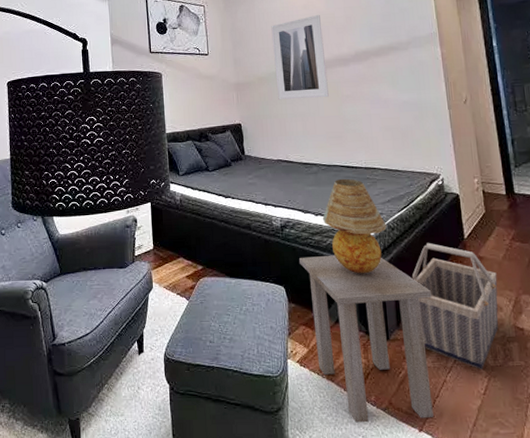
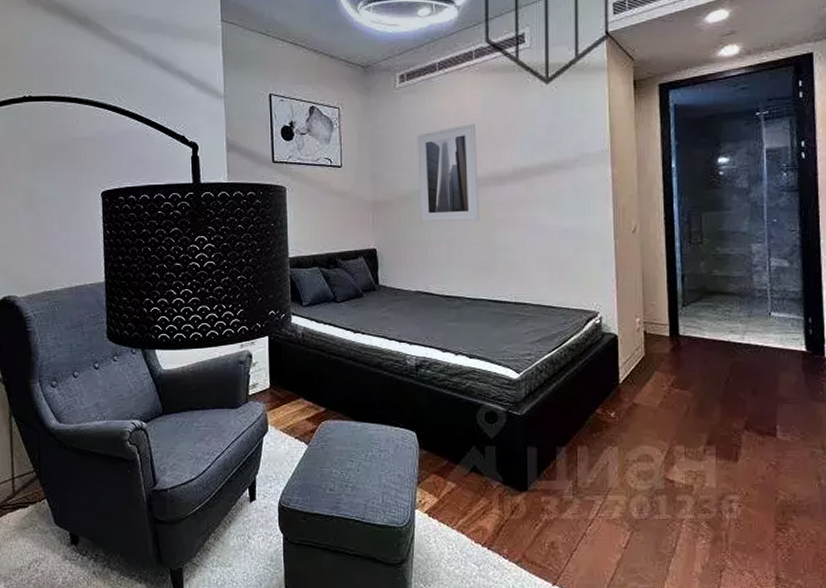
side table: present [299,255,434,423] -> none [434,398,579,576]
table lamp: present [322,178,387,274] -> none [463,314,534,420]
basket: present [411,242,499,369] -> none [557,387,651,523]

